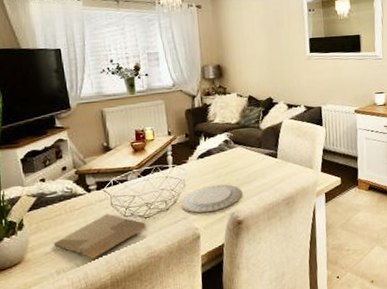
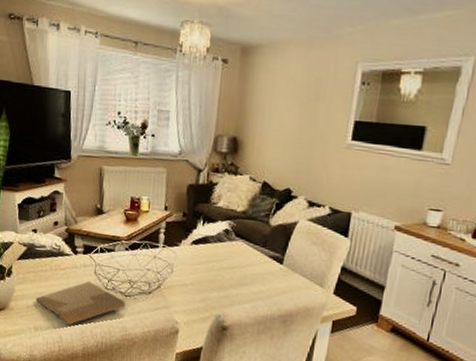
plate: present [180,184,243,213] -> none [164,277,235,308]

